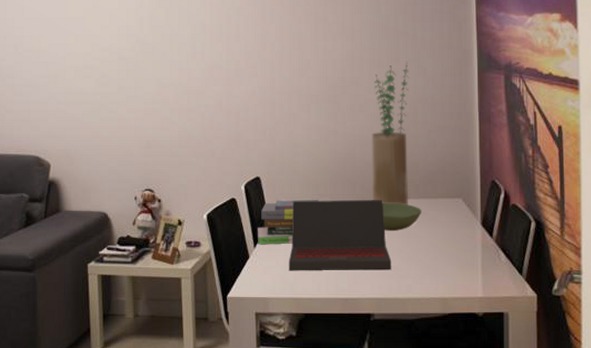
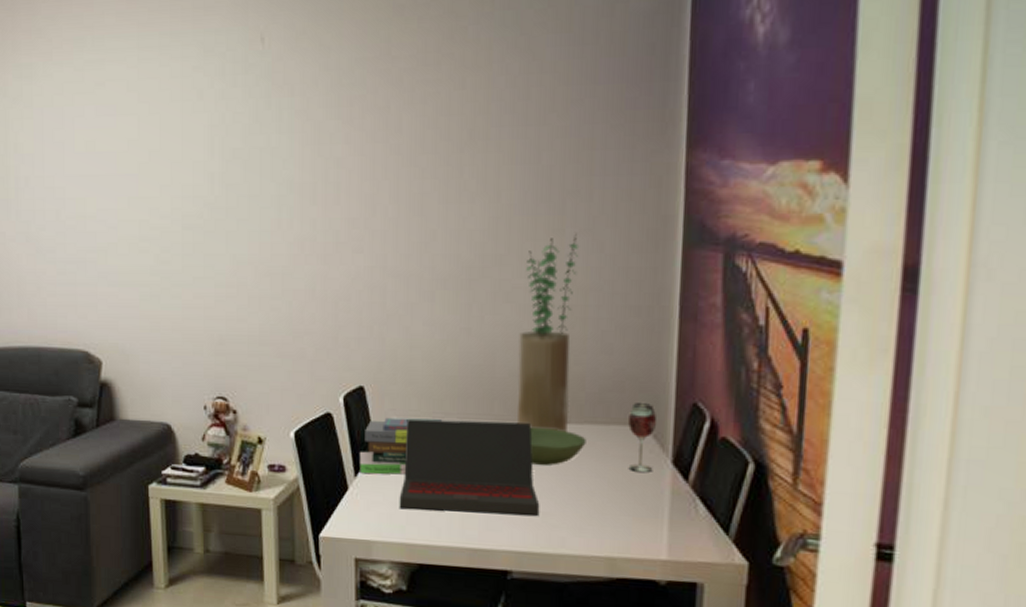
wineglass: none [449,182,469,232] -> present [627,403,657,472]

